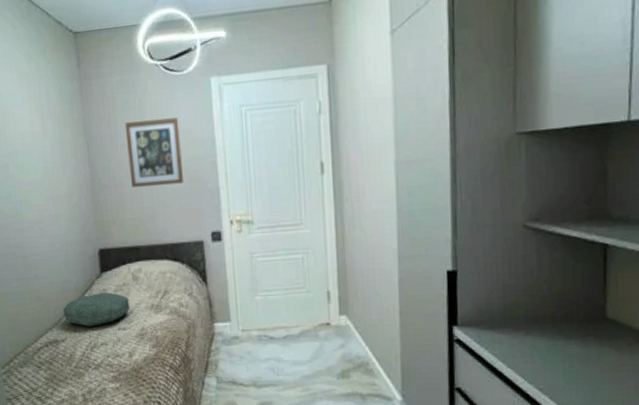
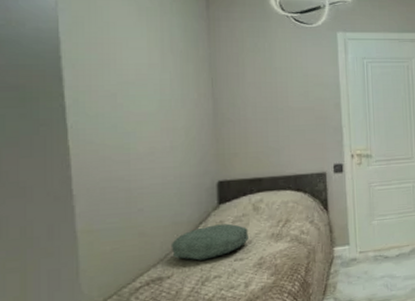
wall art: present [124,118,183,187] -> none [253,63,309,123]

